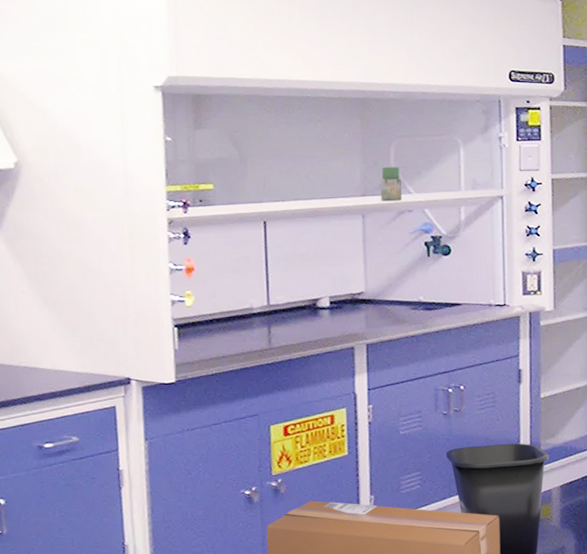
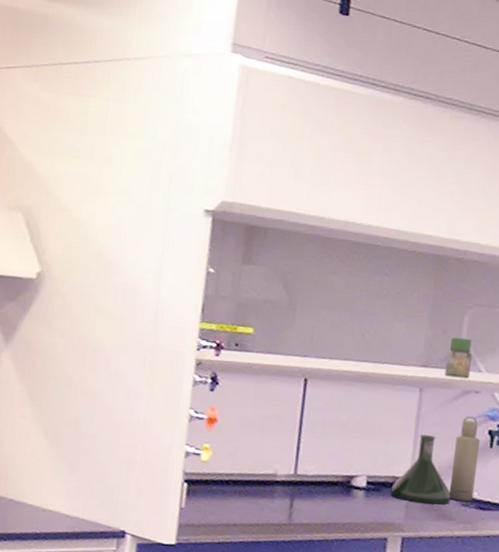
flask: none [351,254,403,313] -> present [390,434,452,505]
bottle: none [398,232,420,306] -> present [449,416,481,502]

